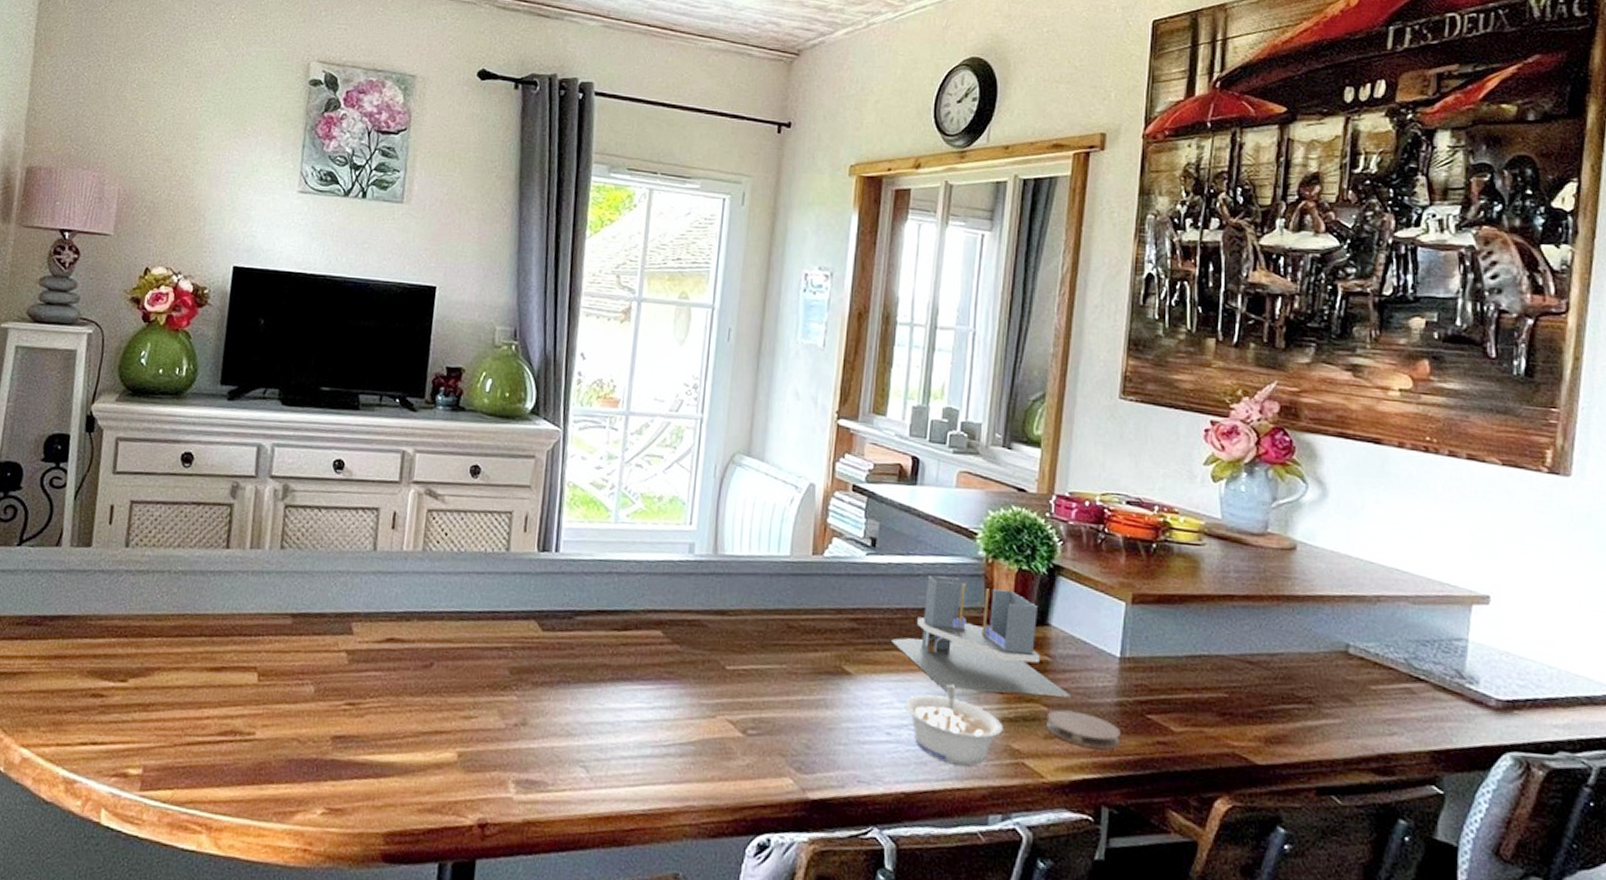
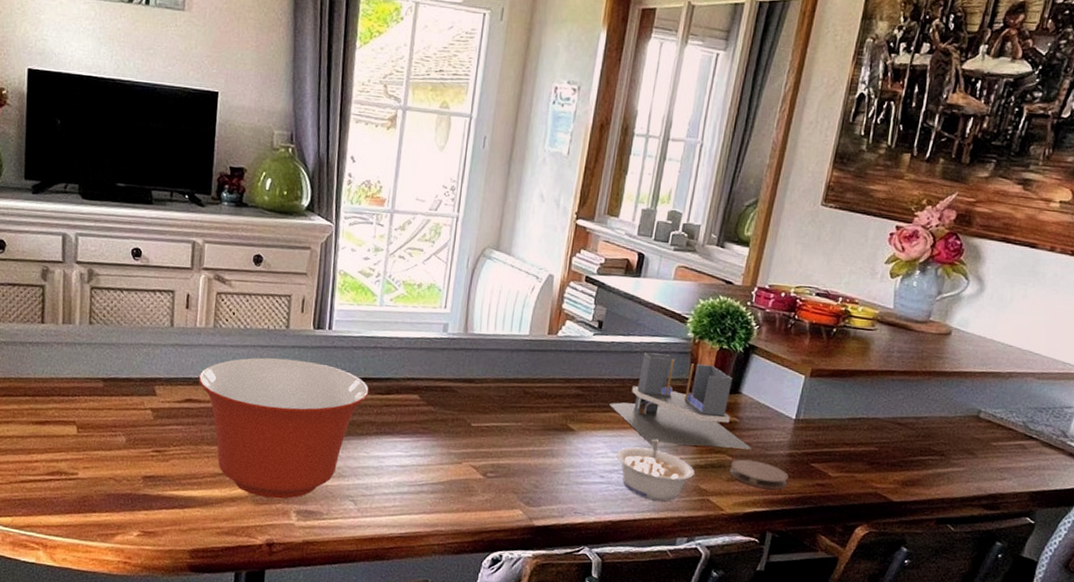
mixing bowl: none [402,586,603,765] -> present [198,357,369,499]

